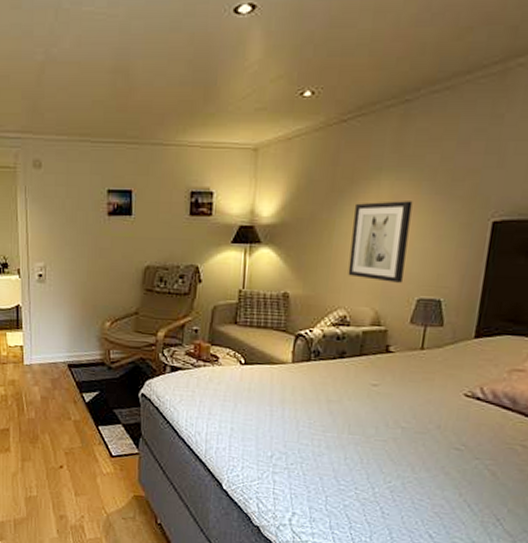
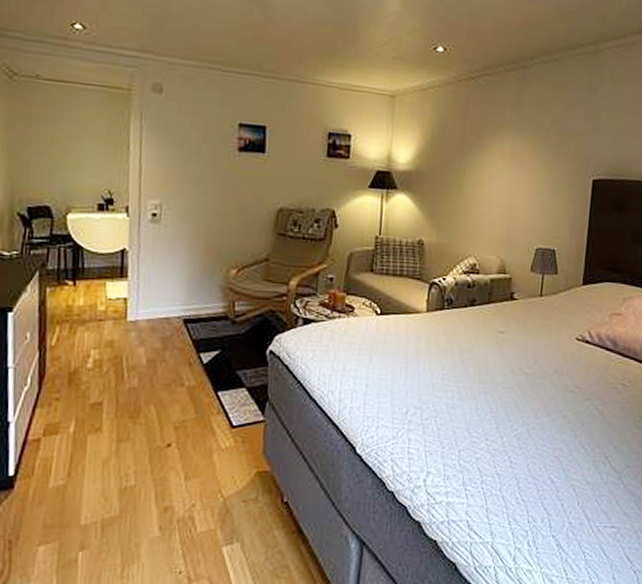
wall art: present [348,201,413,283] -> none [477,155,530,233]

